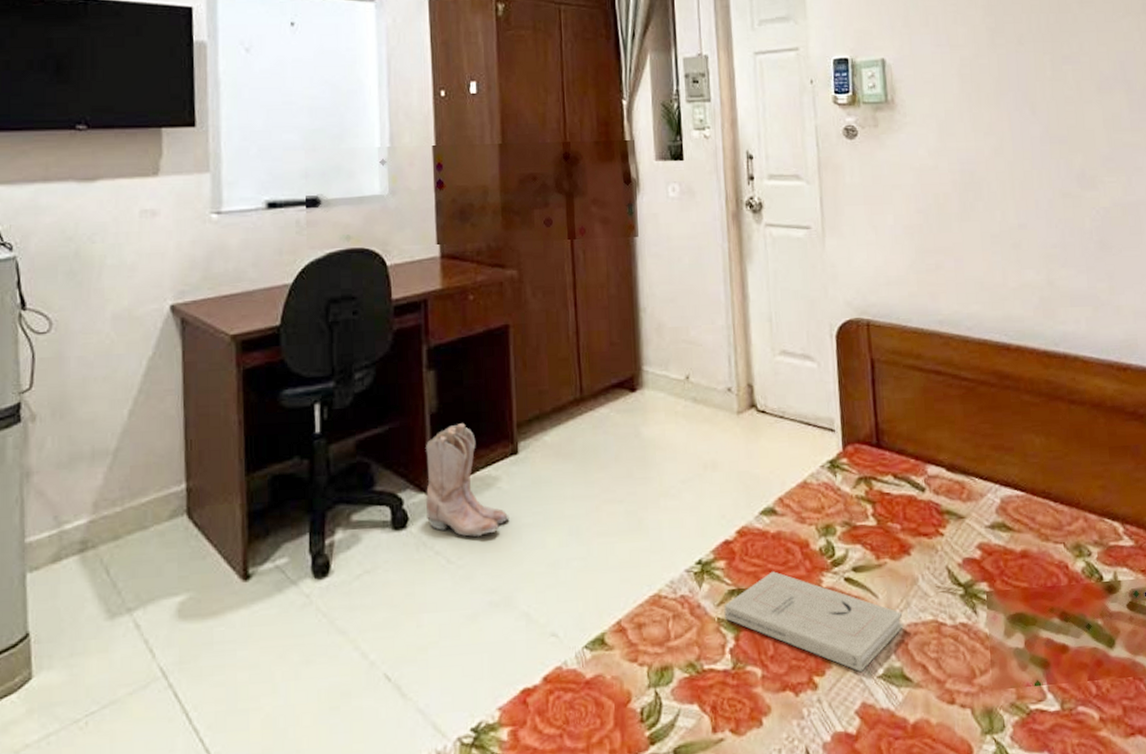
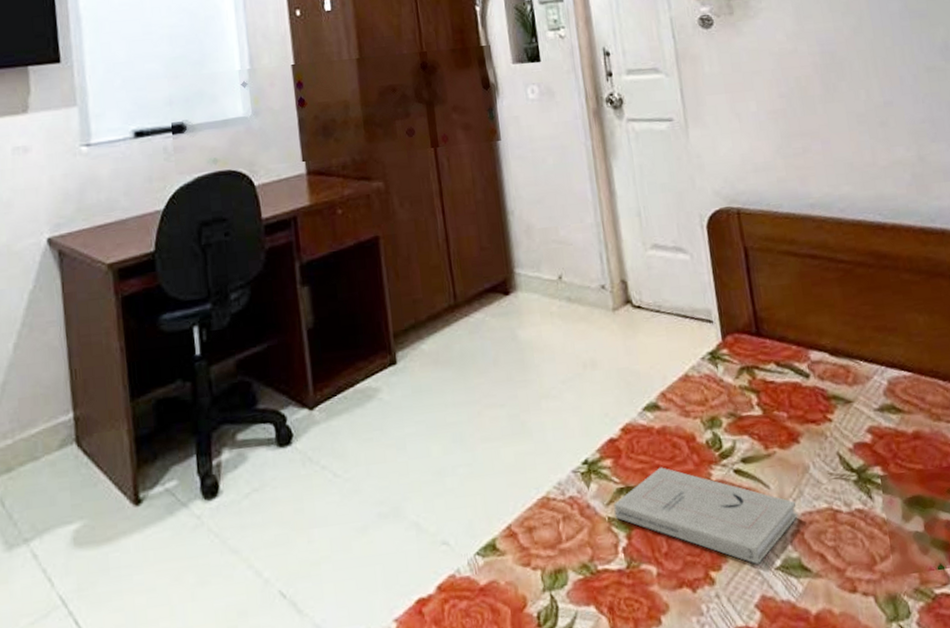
boots: present [426,423,510,537] -> none [305,337,393,449]

